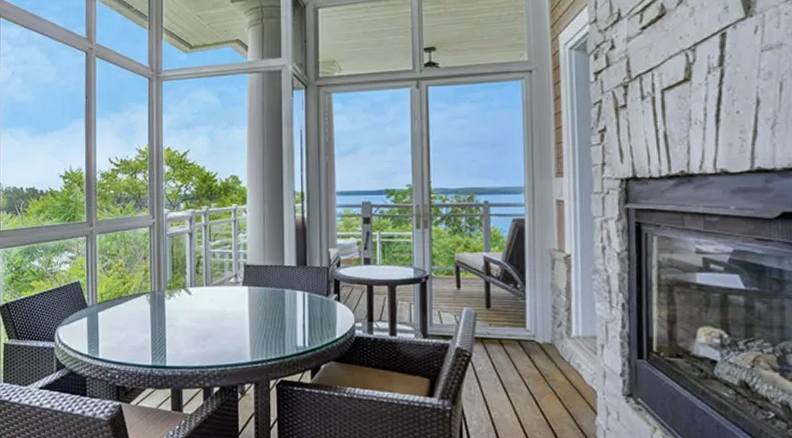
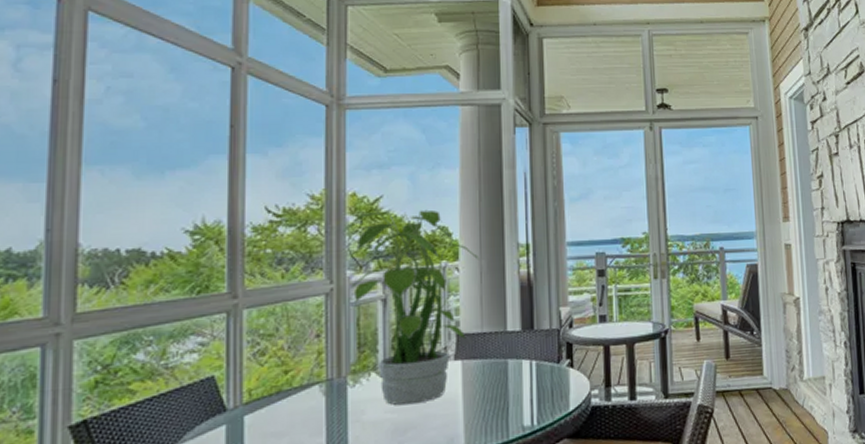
potted plant: none [161,160,263,318] -> present [343,208,480,406]

